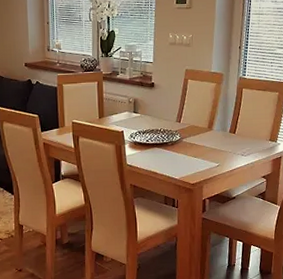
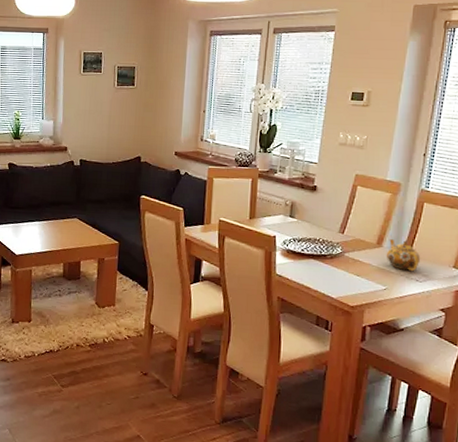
teapot: none [216,122,244,148] -> present [386,239,421,271]

